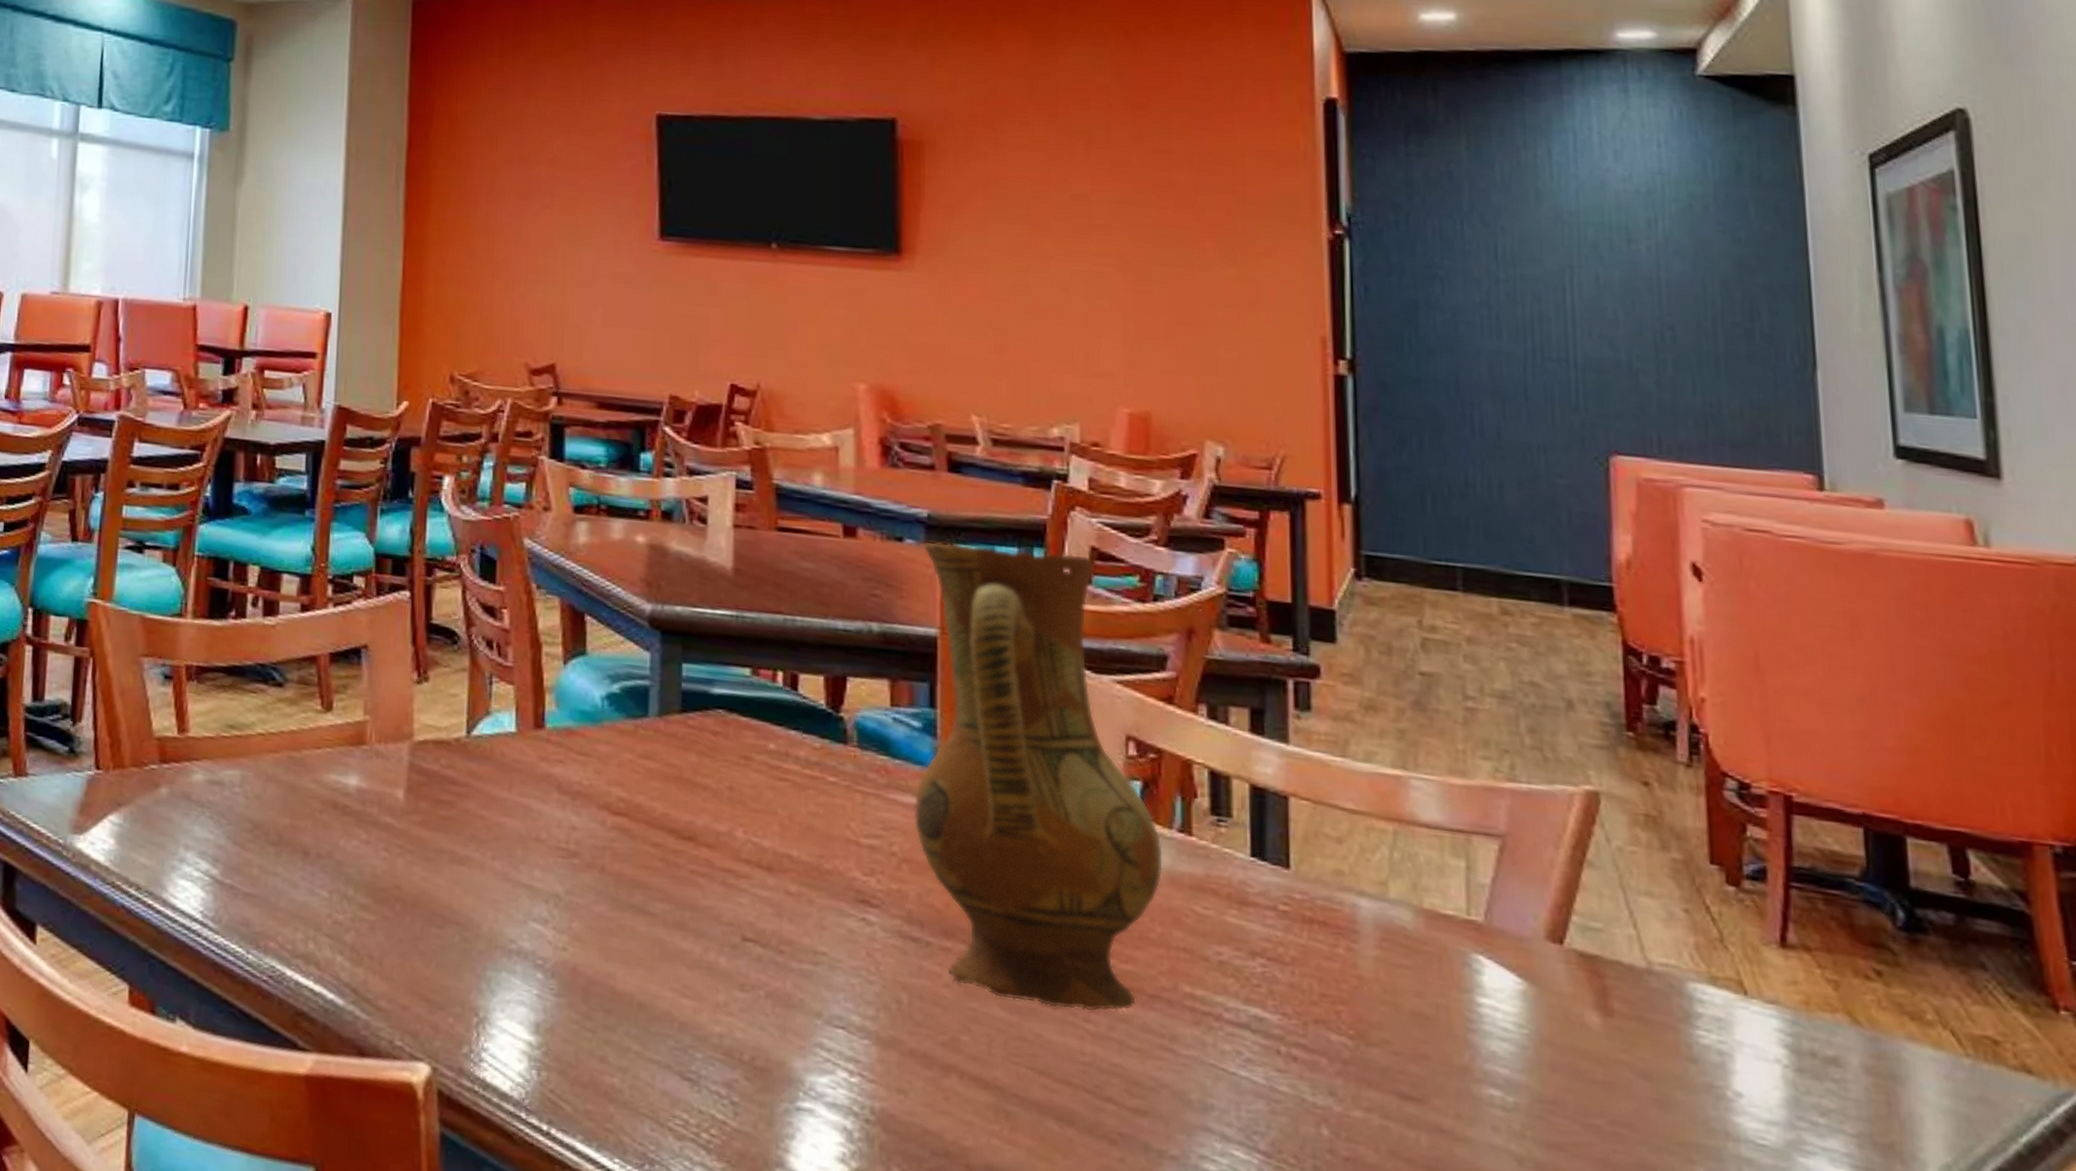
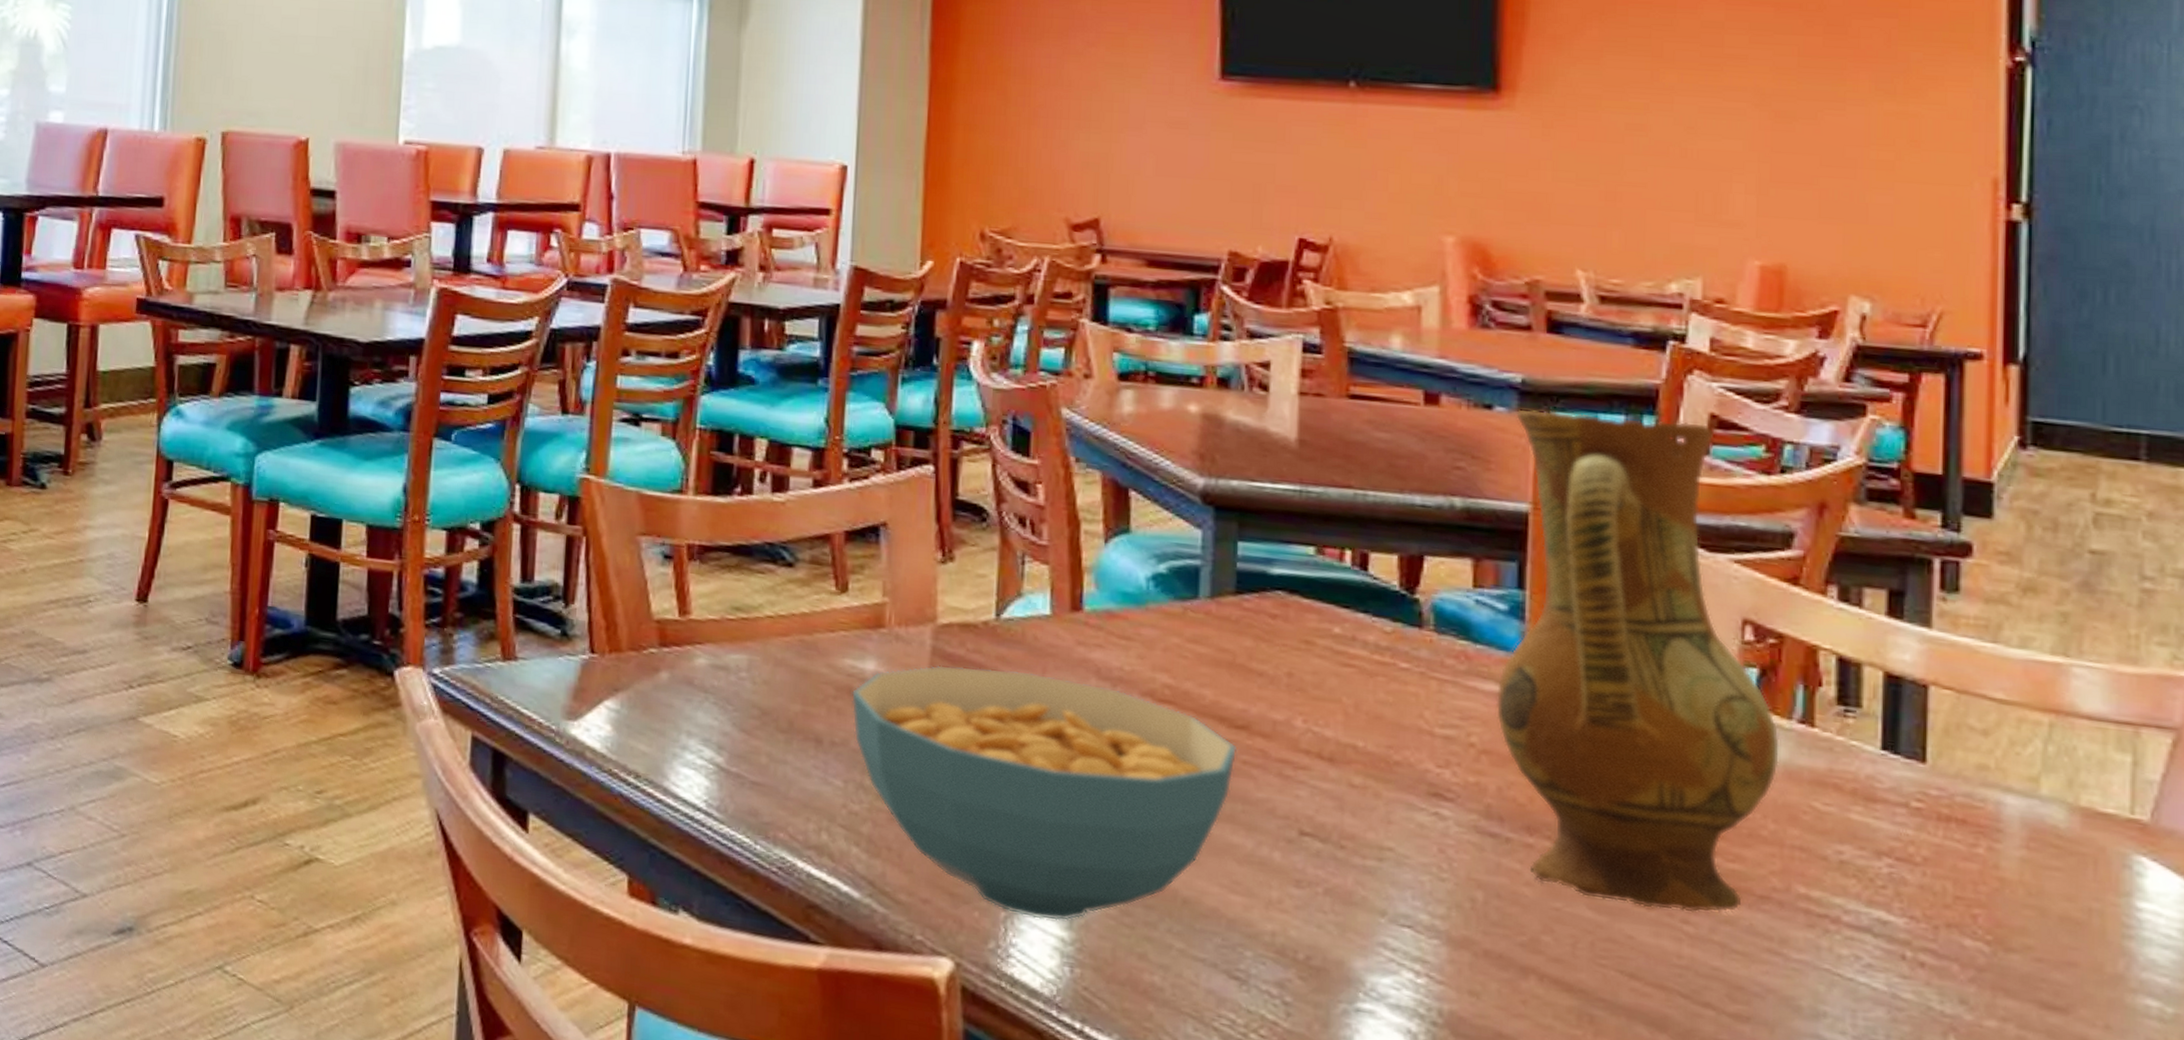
cereal bowl: none [335,780,686,1026] -> present [851,665,1238,921]

